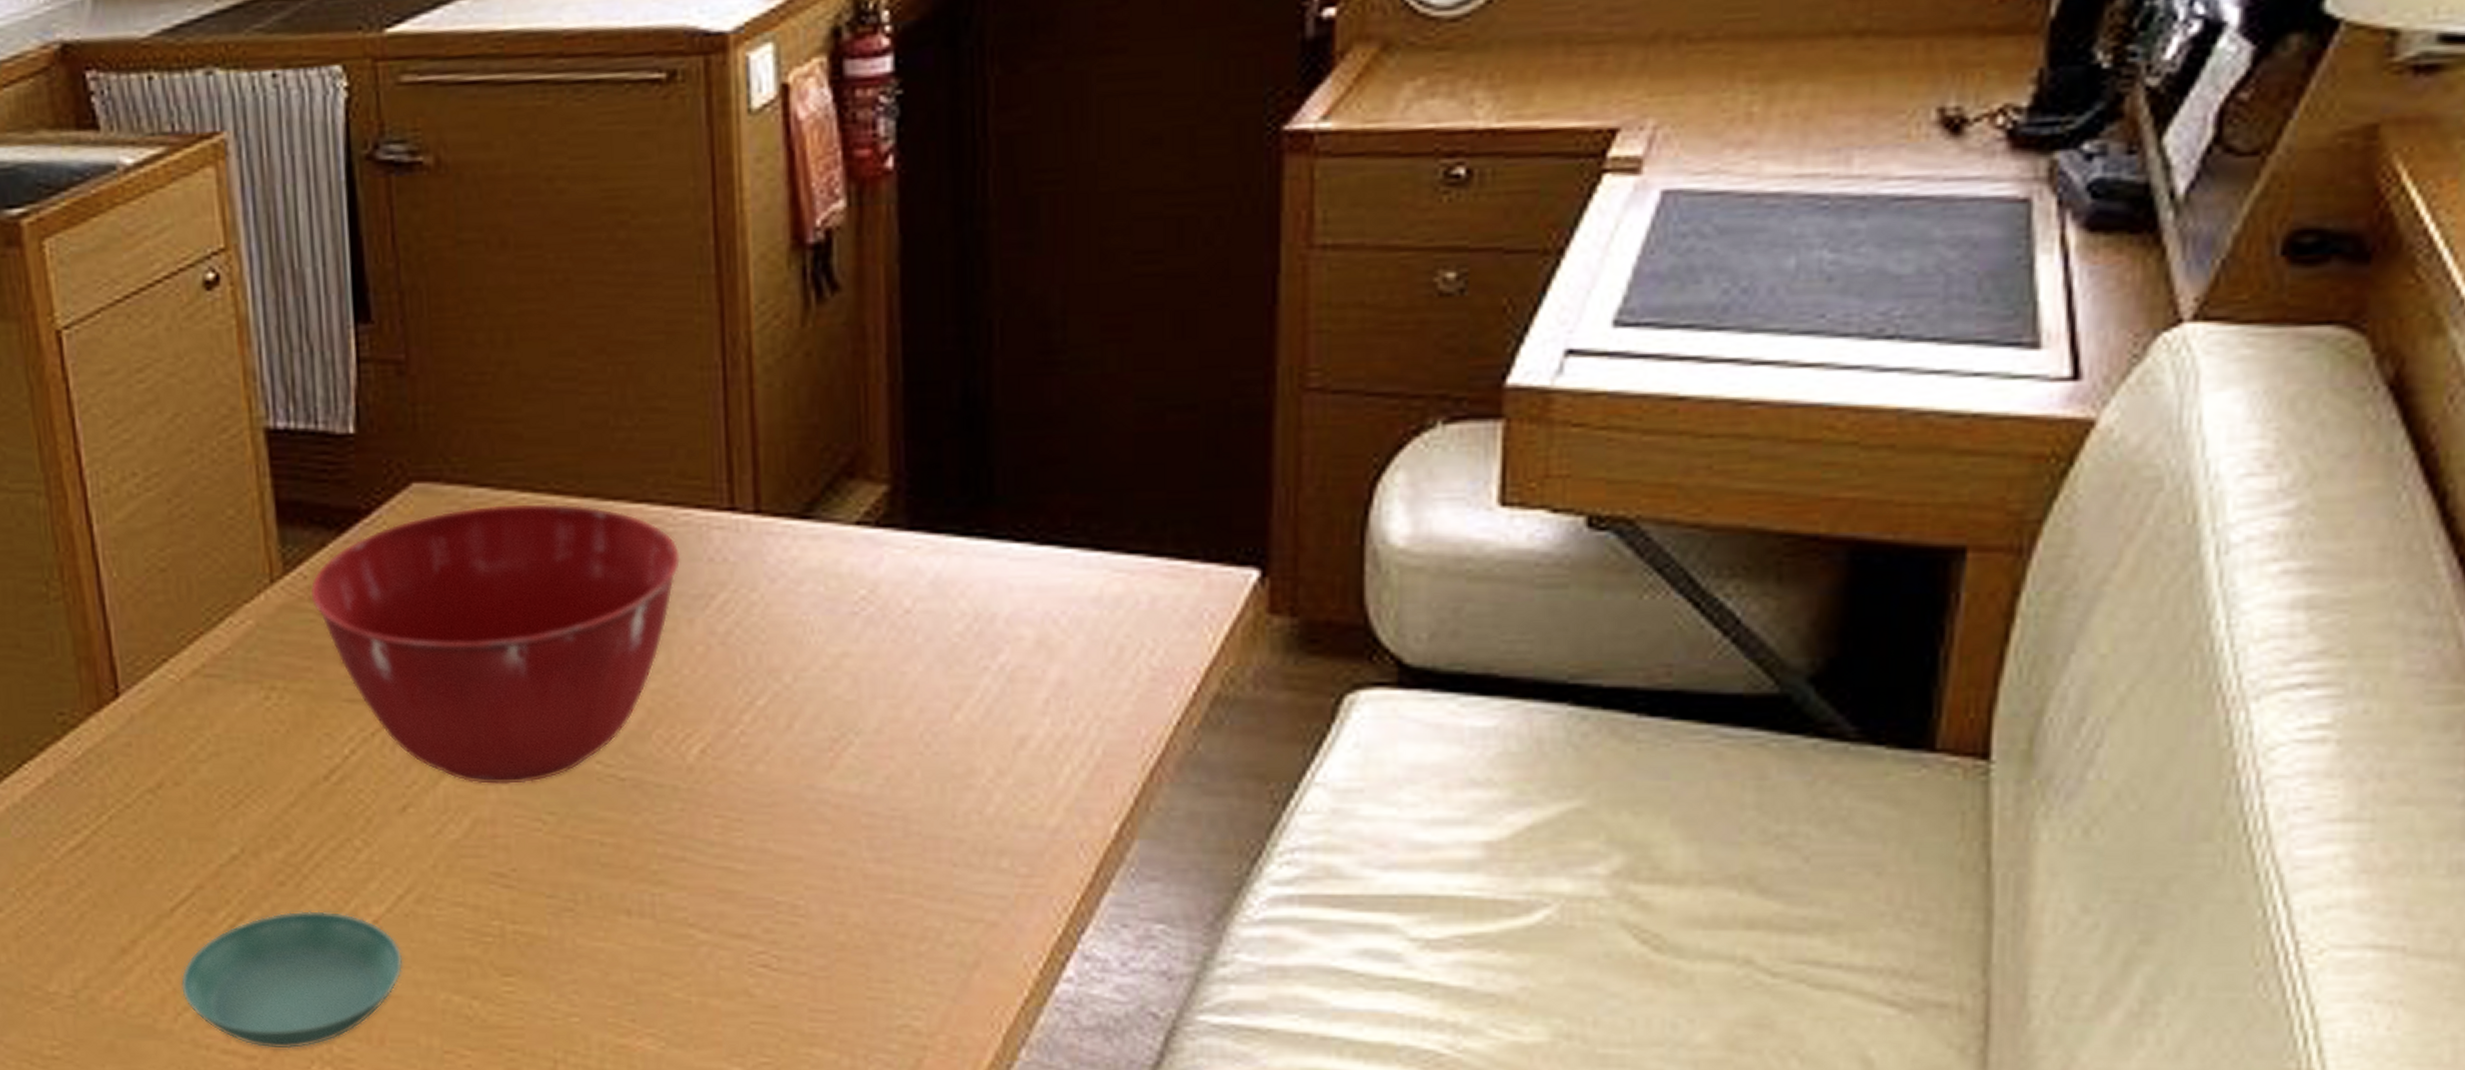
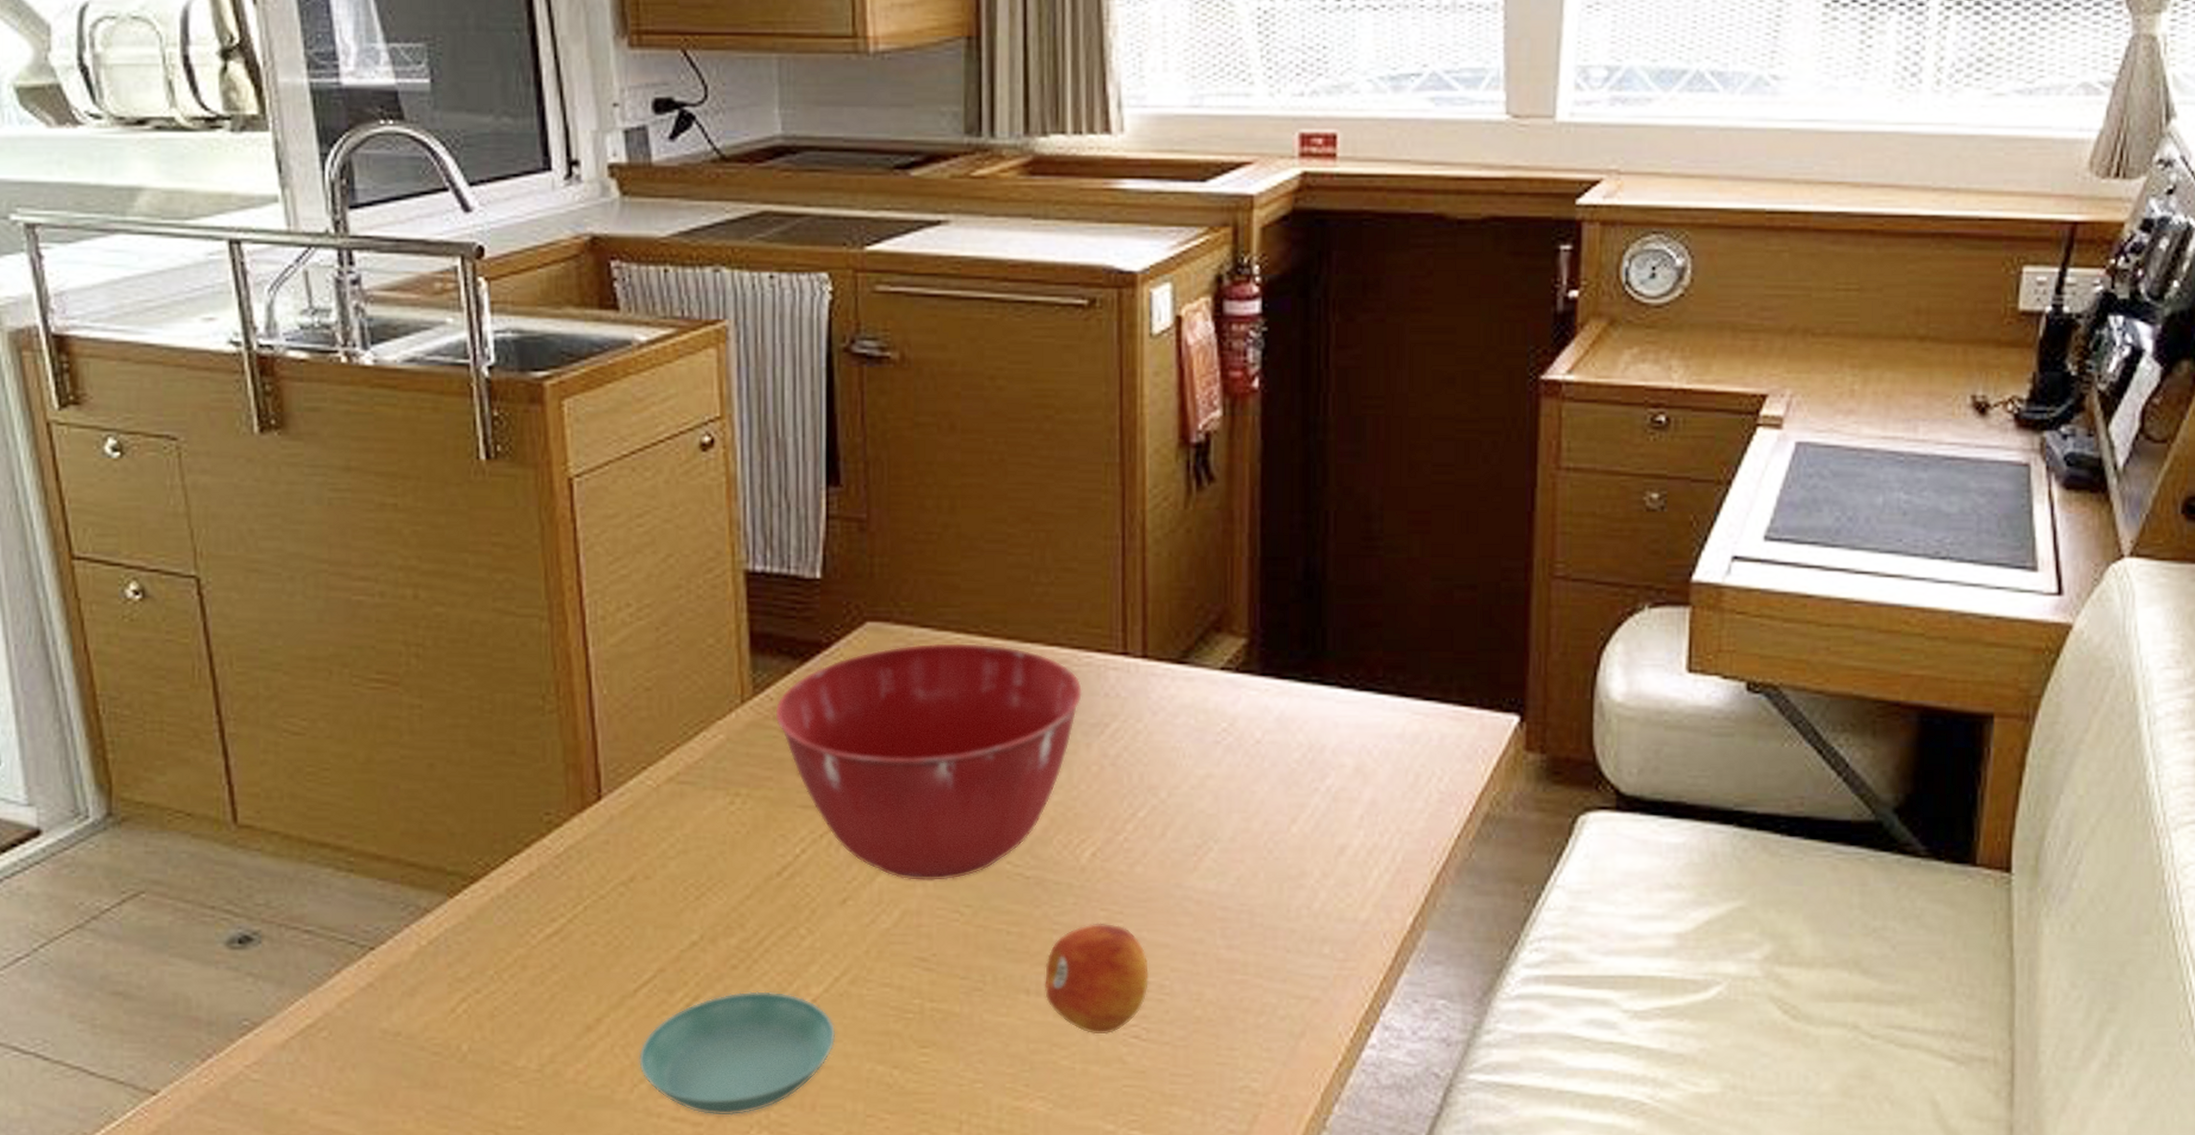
fruit: none [648,832,778,963] -> present [1044,923,1149,1035]

